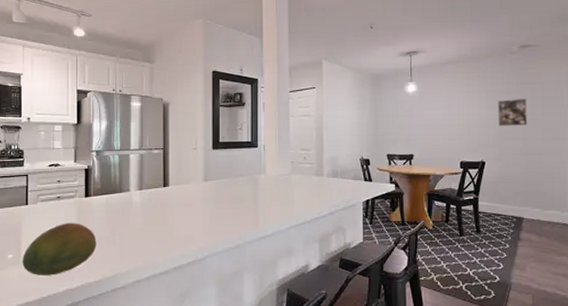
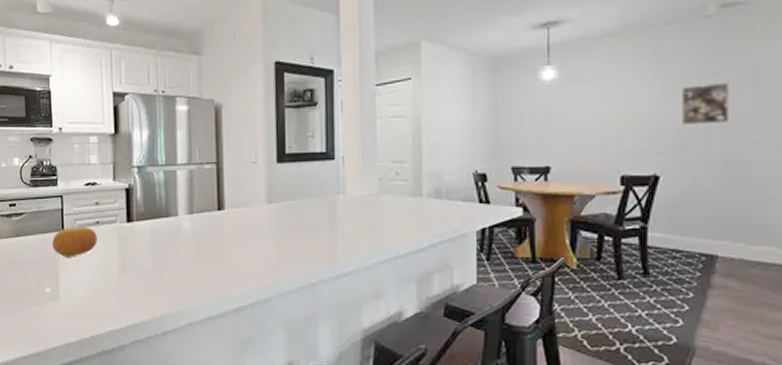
fruit: none [16,200,58,227] -> present [51,226,97,257]
fruit: present [22,223,97,276] -> none [61,252,142,314]

